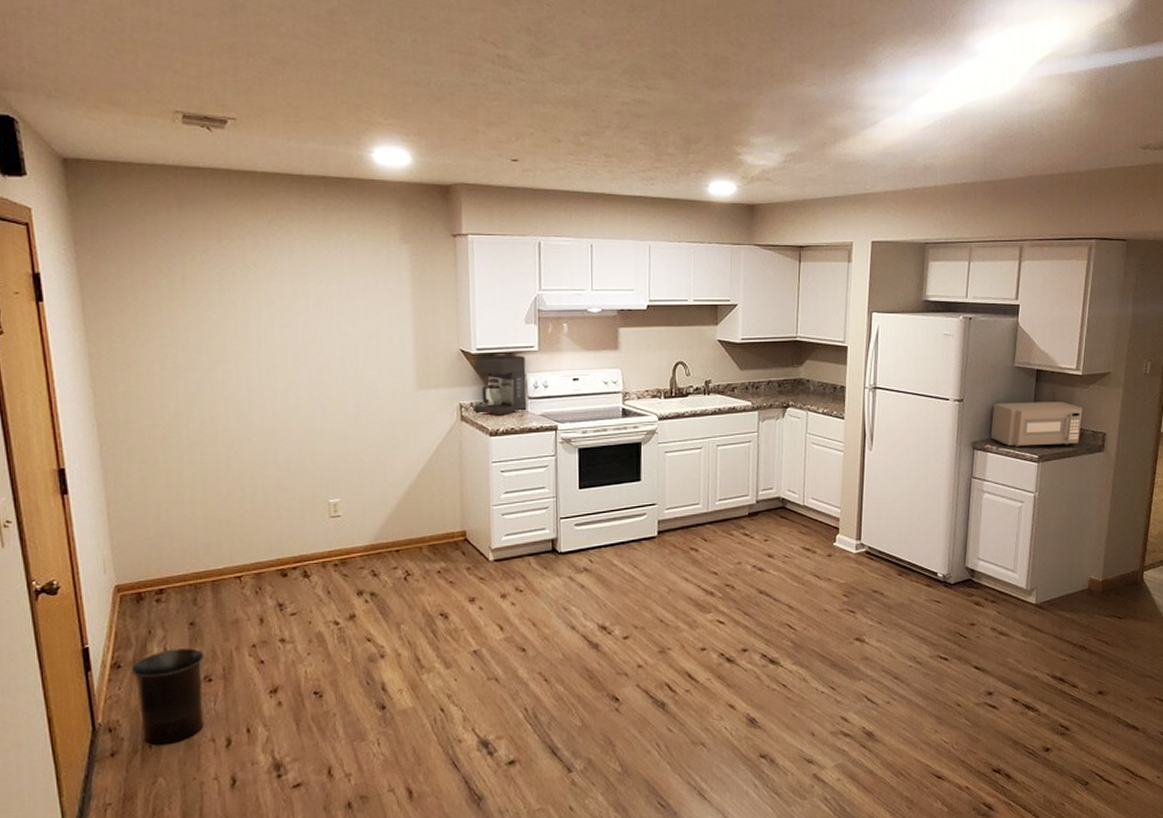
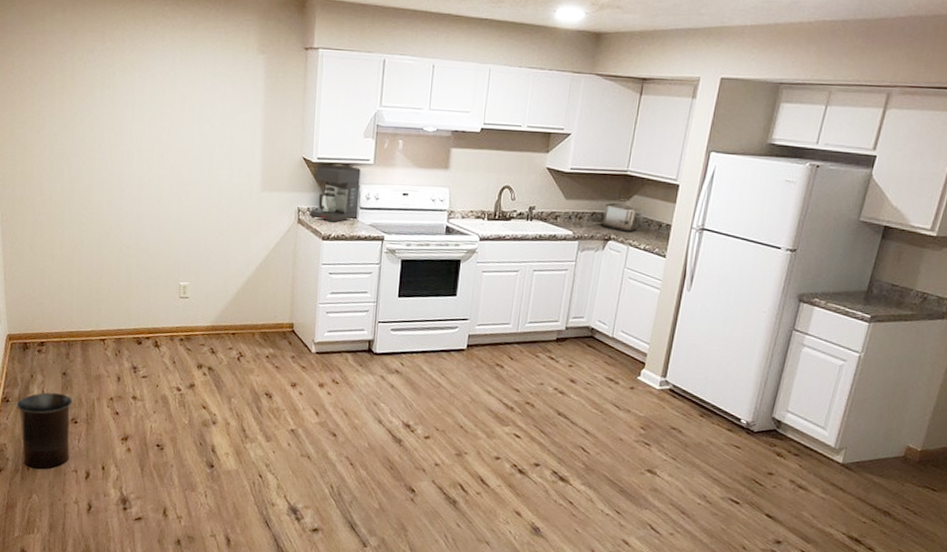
toaster: none [778,370,816,398] -> present [601,203,642,232]
microwave: present [990,401,1083,448] -> none [820,257,931,309]

